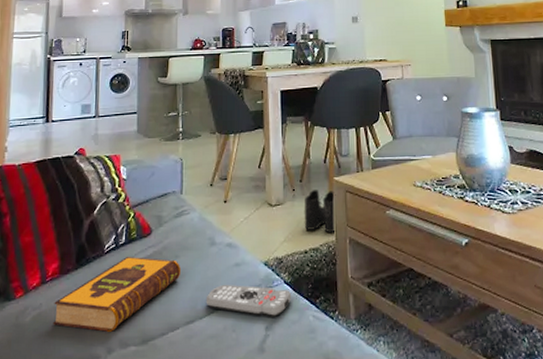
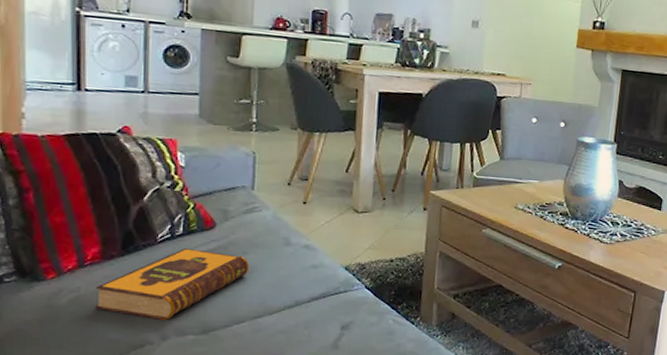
remote control: present [206,284,292,317] -> none [276,284,373,318]
boots: present [304,190,337,233] -> none [392,201,431,245]

